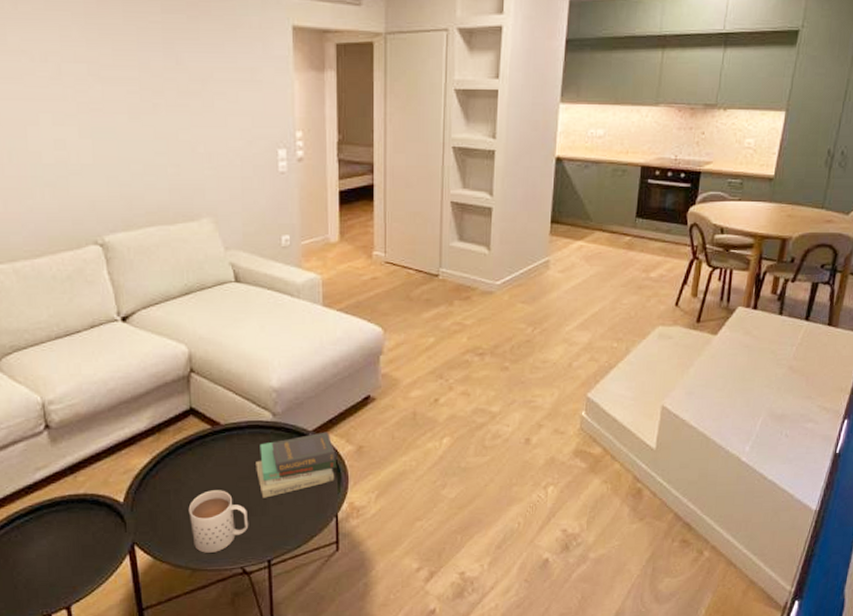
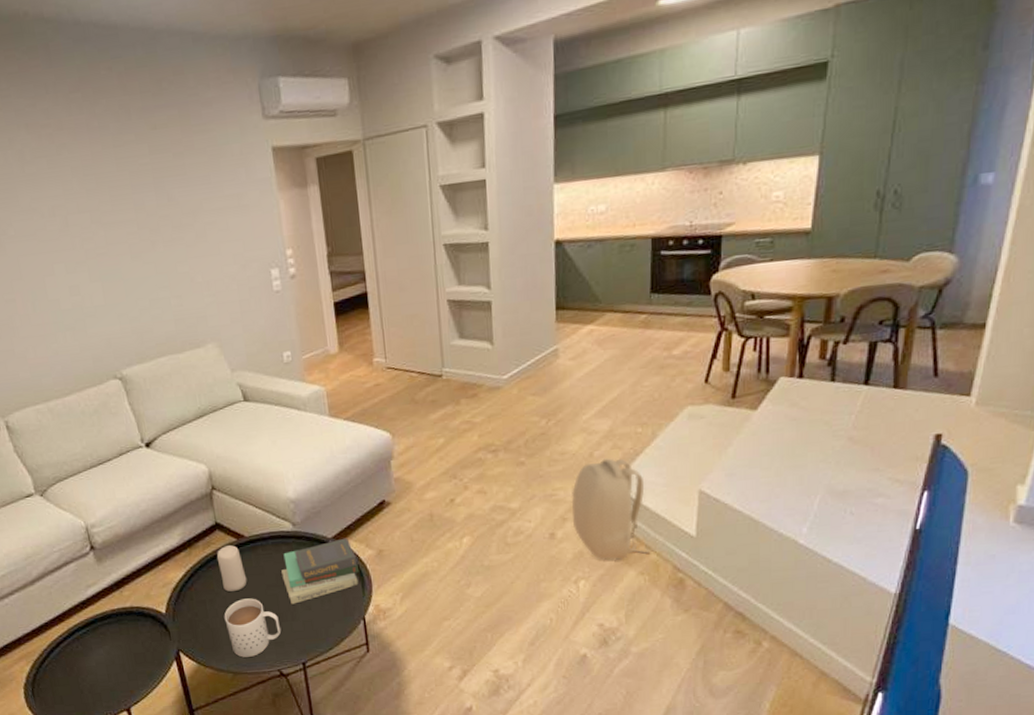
candle: none [187,431,218,483] -> present [216,544,247,592]
backpack: none [547,369,615,468] -> present [571,458,651,560]

